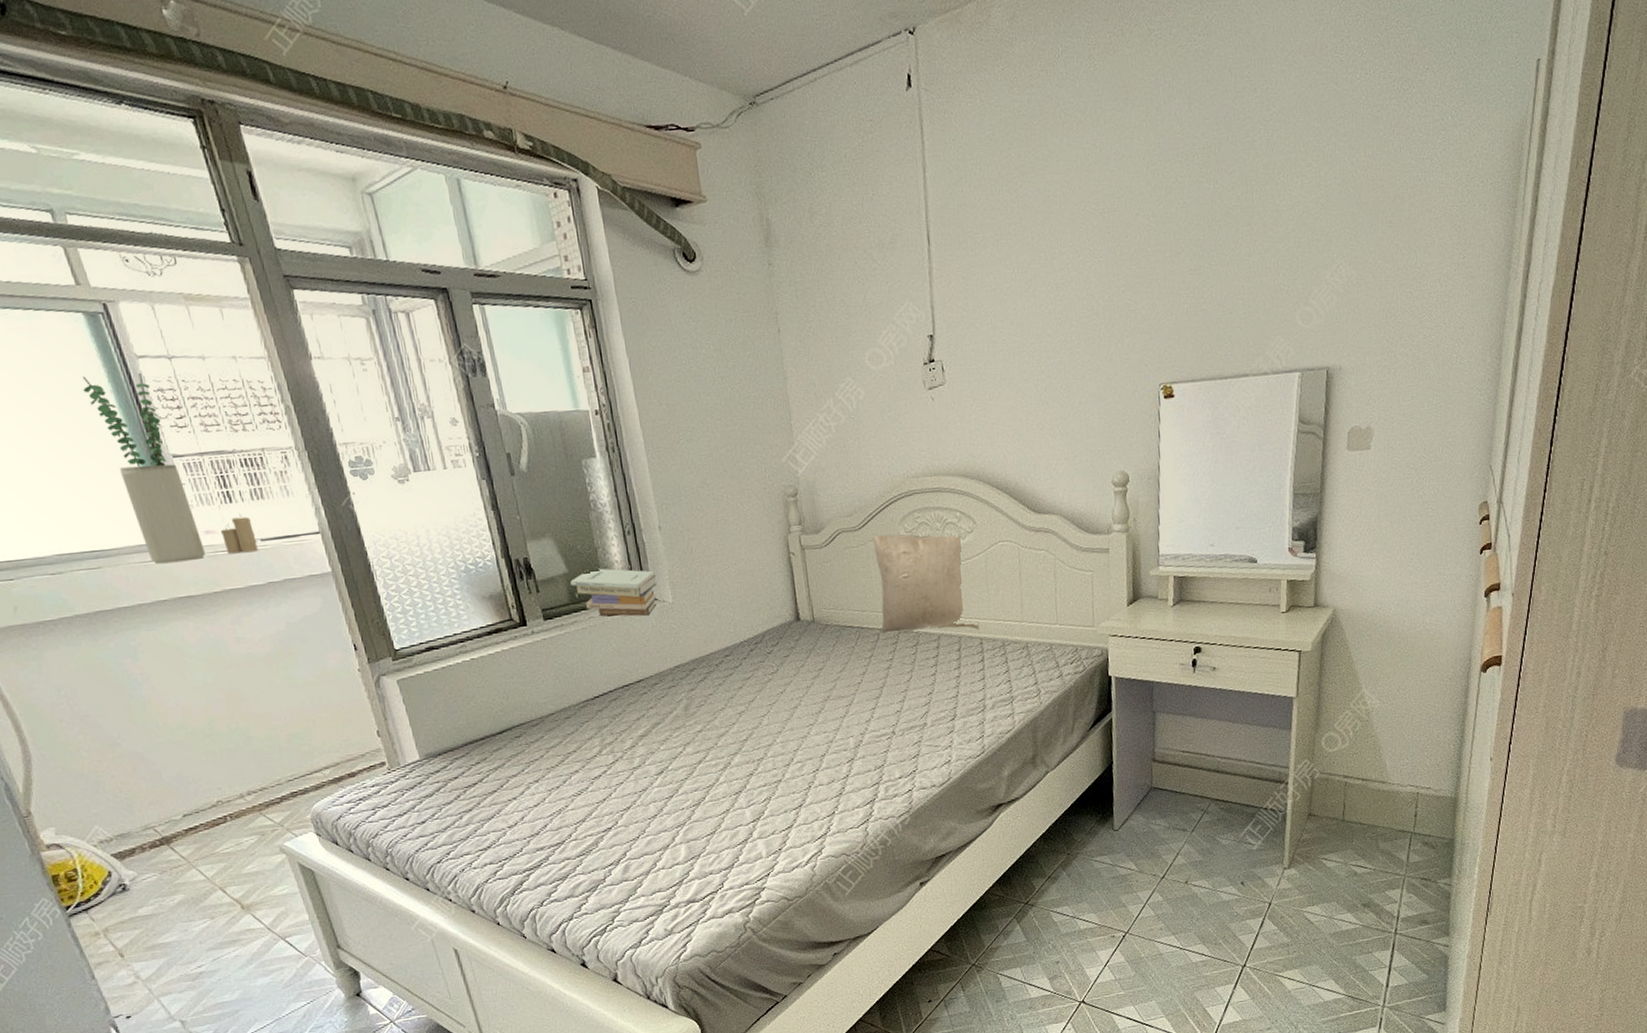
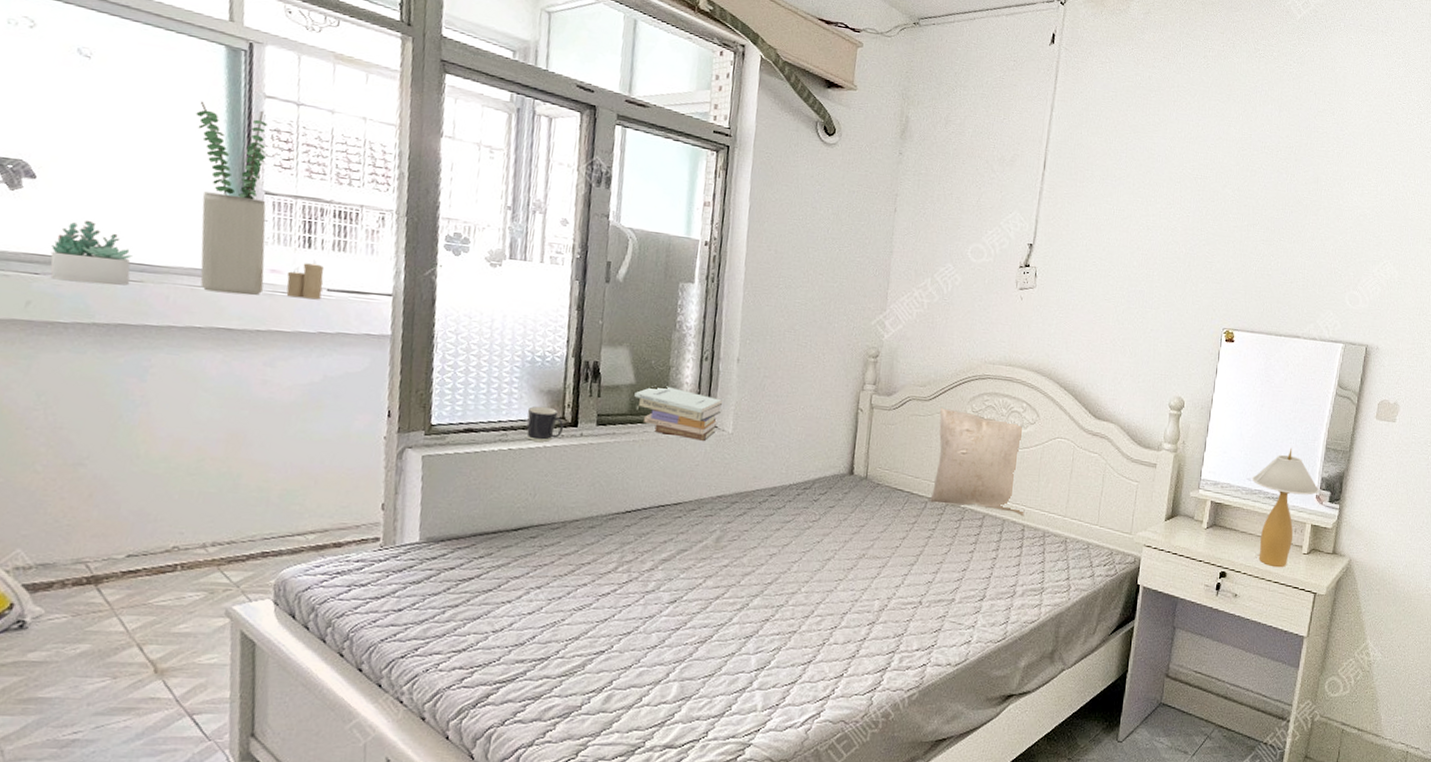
succulent plant: none [13,519,91,582] -> present [50,220,132,286]
mug: none [476,611,515,647] -> present [526,406,564,442]
table lamp: none [1214,501,1292,632] -> present [1251,447,1320,567]

